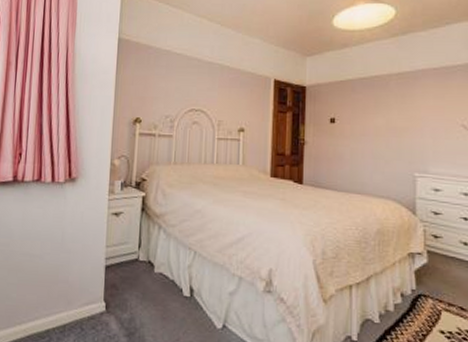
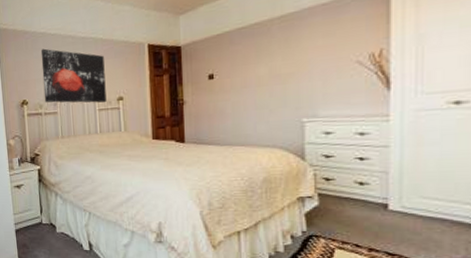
wall art: none [160,67,229,133] -> present [40,48,107,103]

